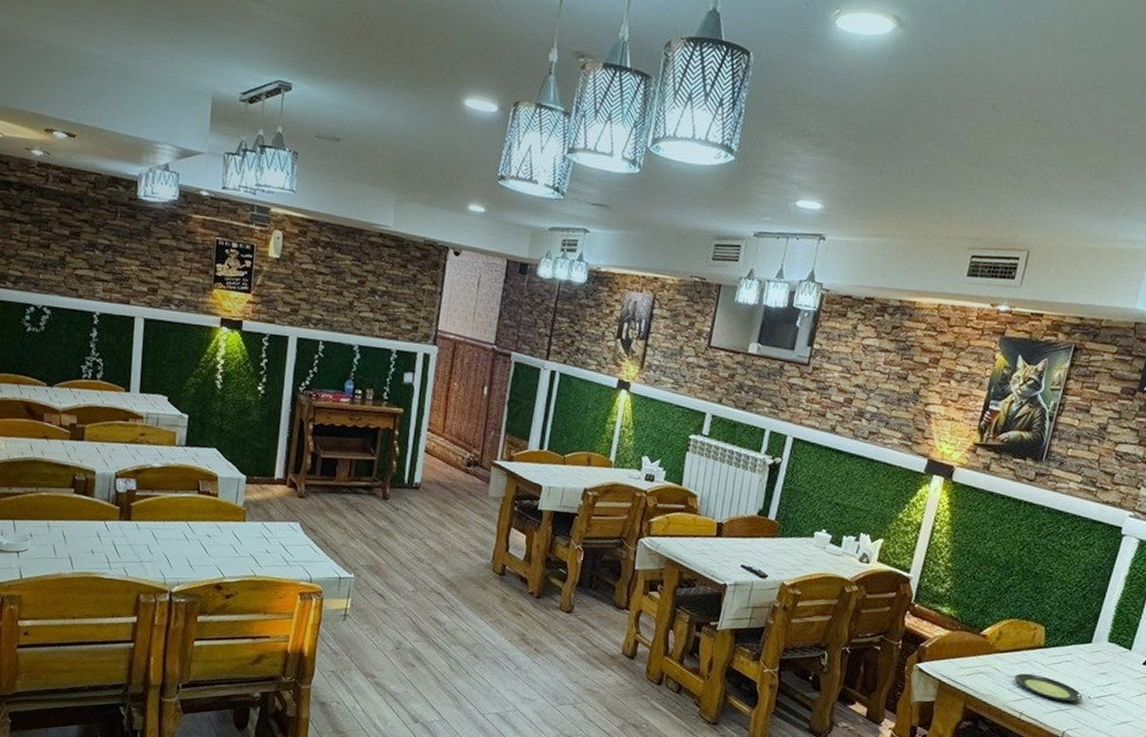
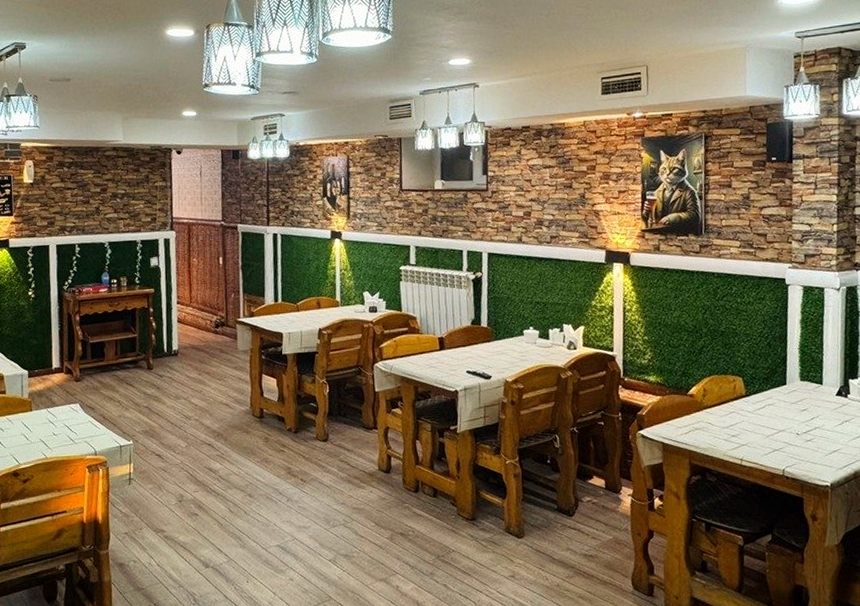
plate: present [1014,673,1083,702] -> none [727,422,792,442]

